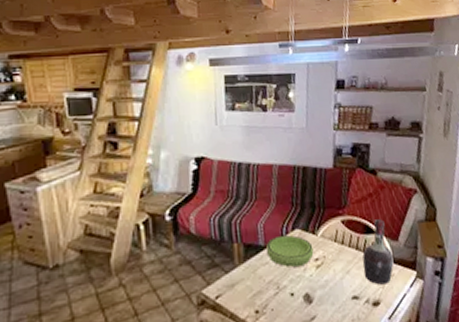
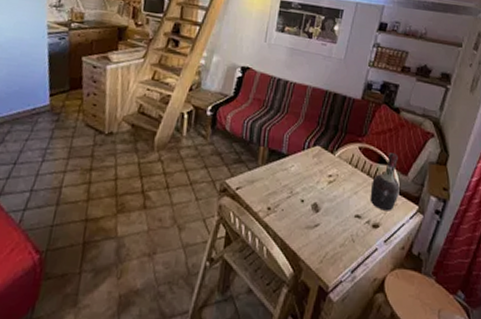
bowl: present [266,234,314,268] -> none [288,148,329,179]

